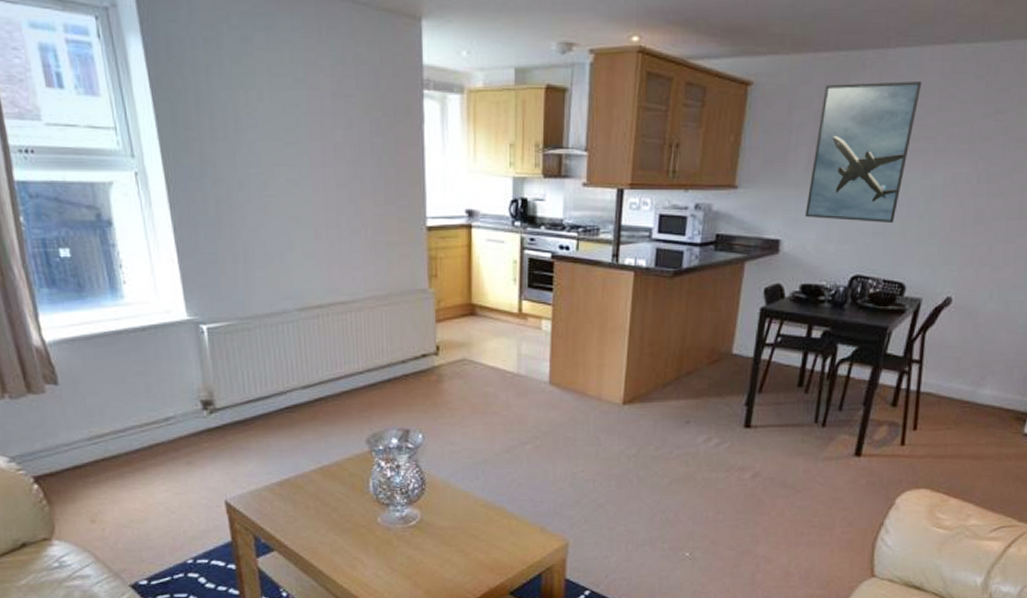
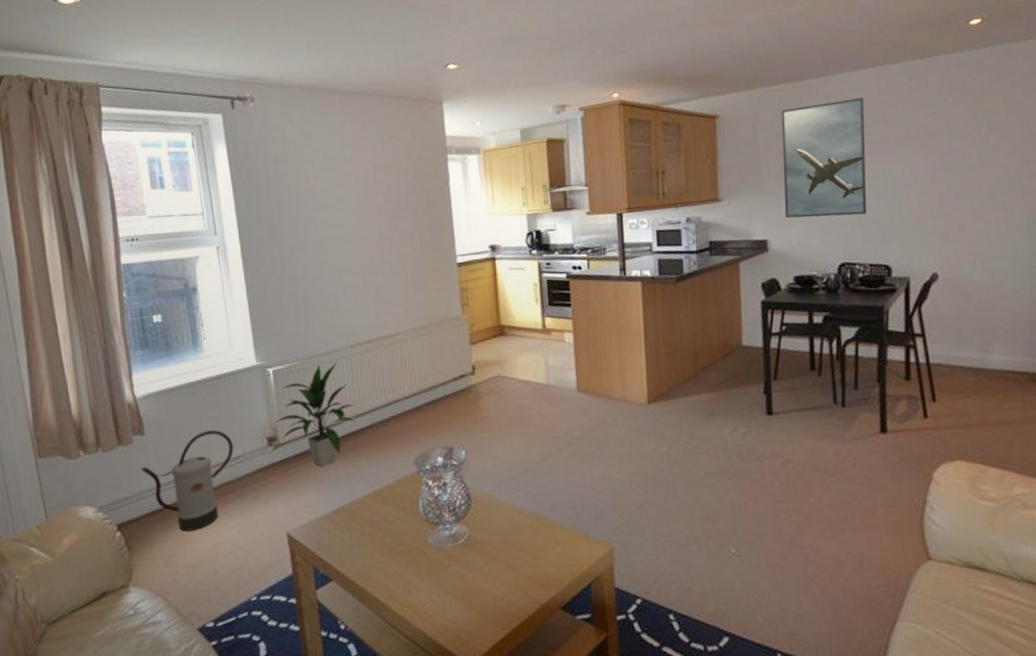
watering can: none [57,387,163,490] -> present [141,430,234,532]
indoor plant: none [210,326,303,436] -> present [274,362,356,466]

